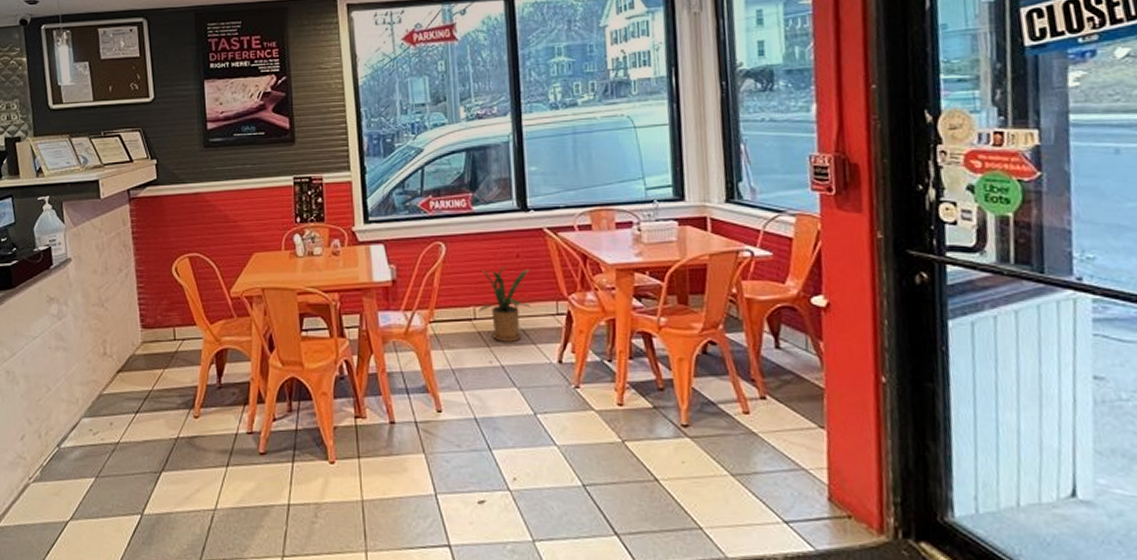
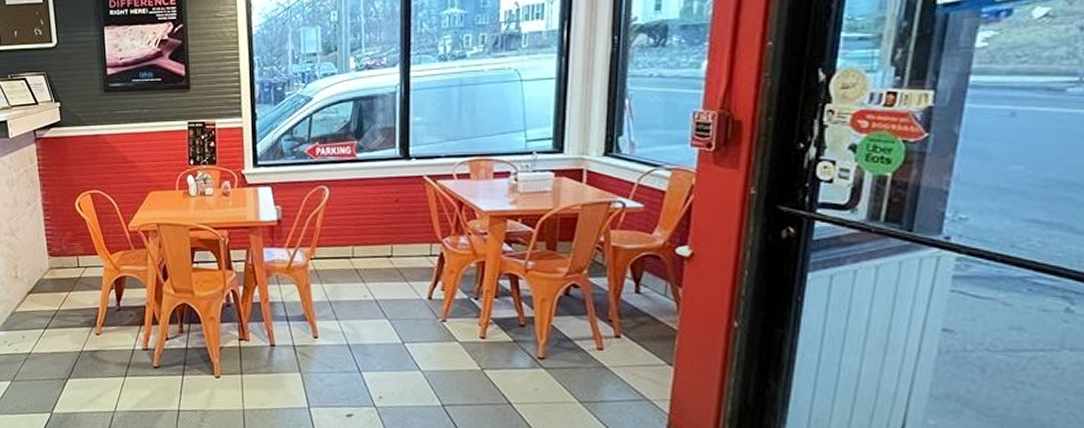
house plant: present [479,265,531,342] -> none [357,209,407,279]

